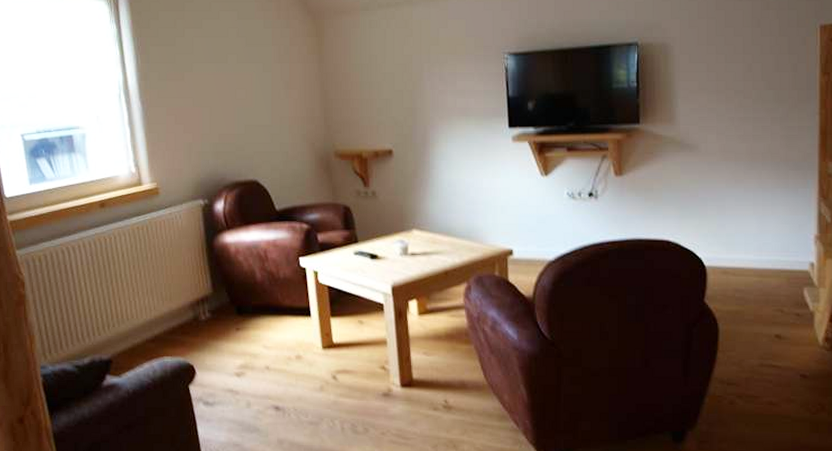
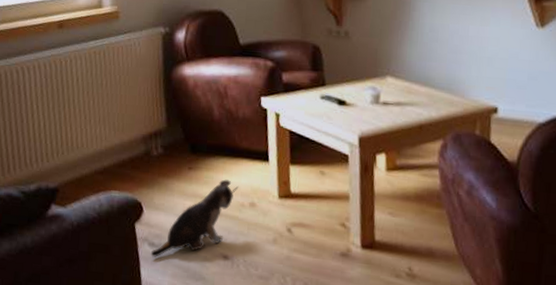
plush toy: none [205,336,285,415] -> present [150,179,239,257]

